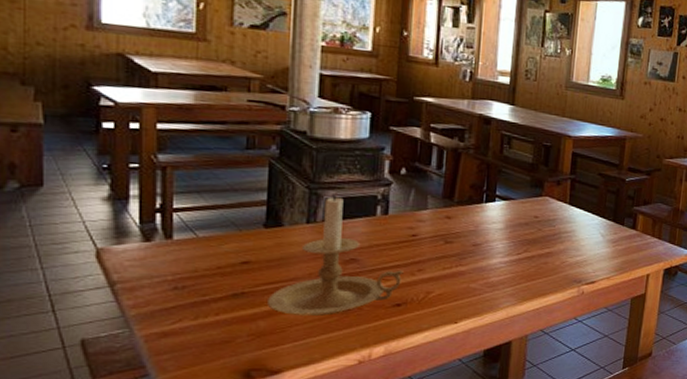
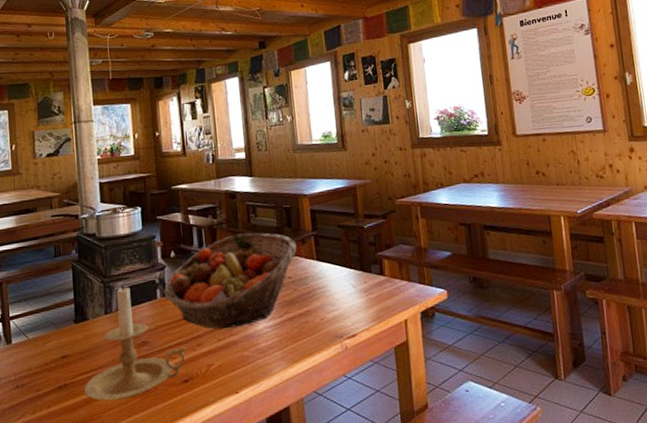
fruit basket: none [385,162,551,258] -> present [163,232,297,329]

